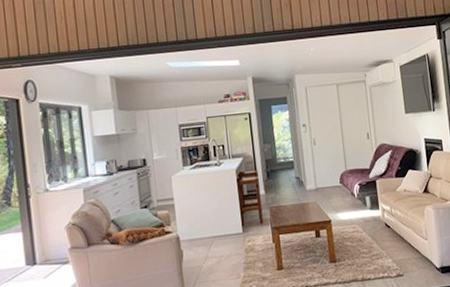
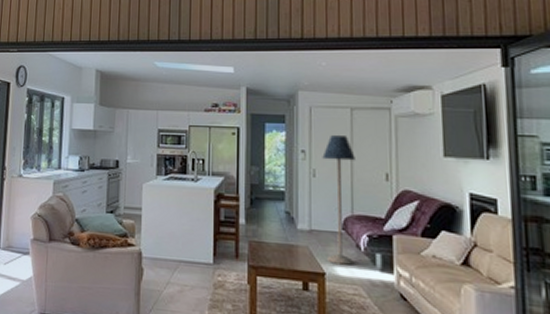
floor lamp: none [319,107,352,212] -> present [322,134,355,265]

